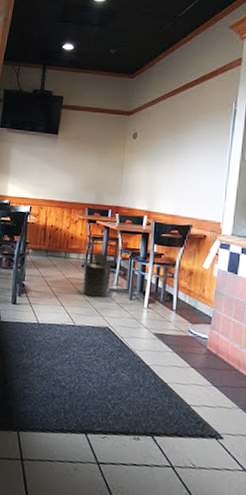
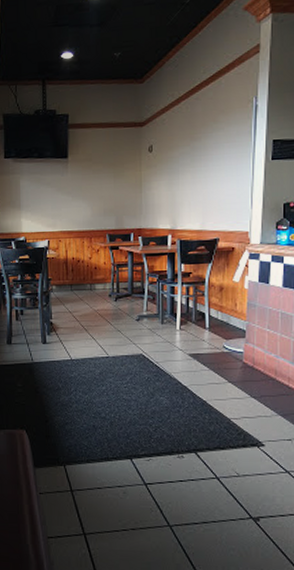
trash can: present [82,252,111,298] -> none [111,280,140,326]

